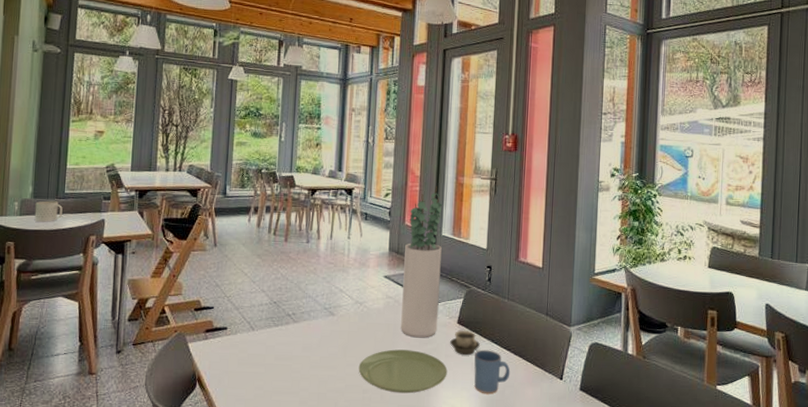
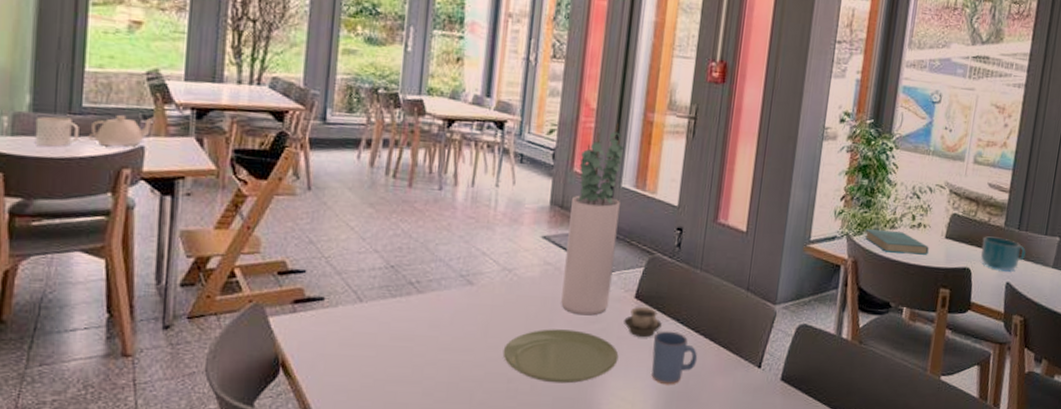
teapot: none [68,198,113,221] -> present [88,115,157,148]
book: none [639,262,695,282] -> present [864,229,929,255]
cup: none [740,265,780,294] -> present [980,236,1026,271]

